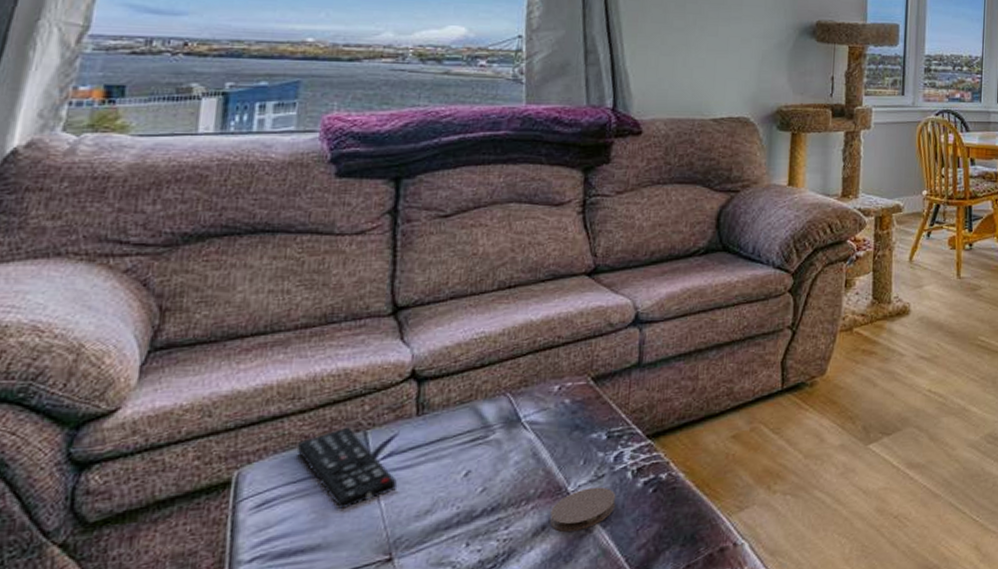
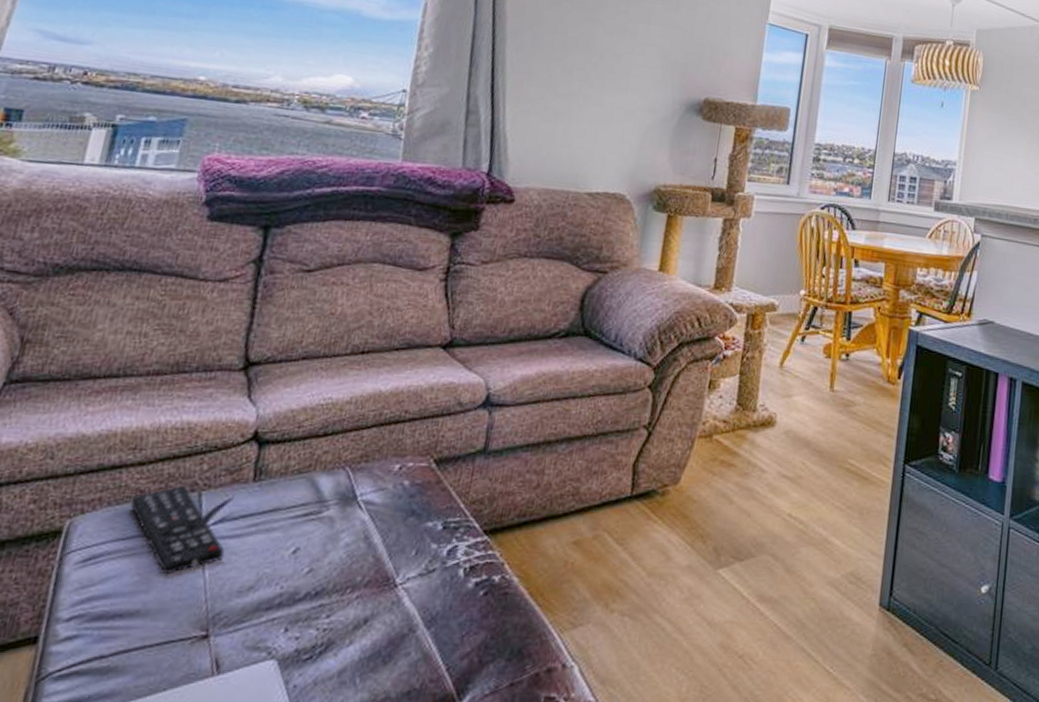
coaster: present [550,487,616,533] -> none [373,582,445,630]

